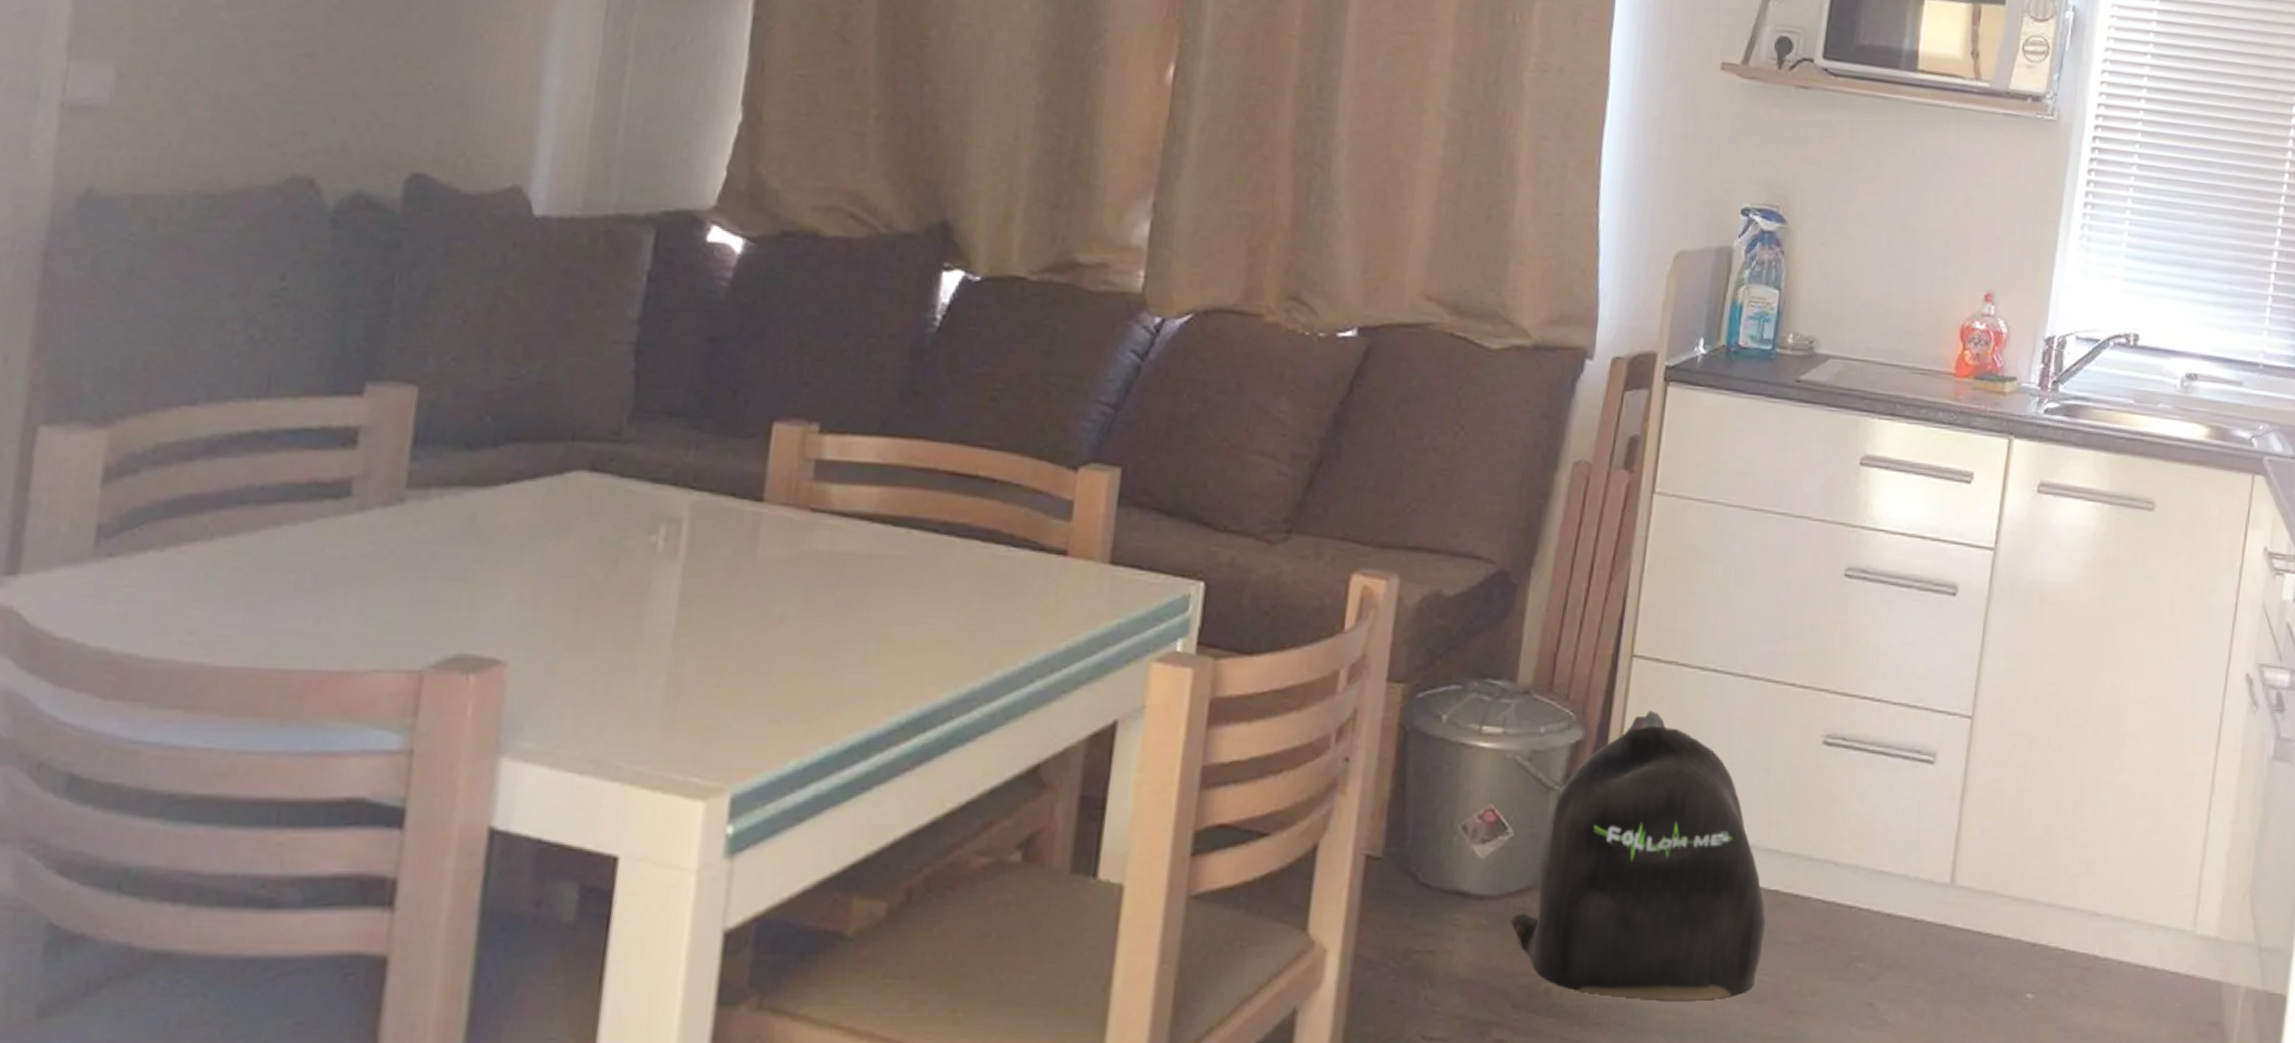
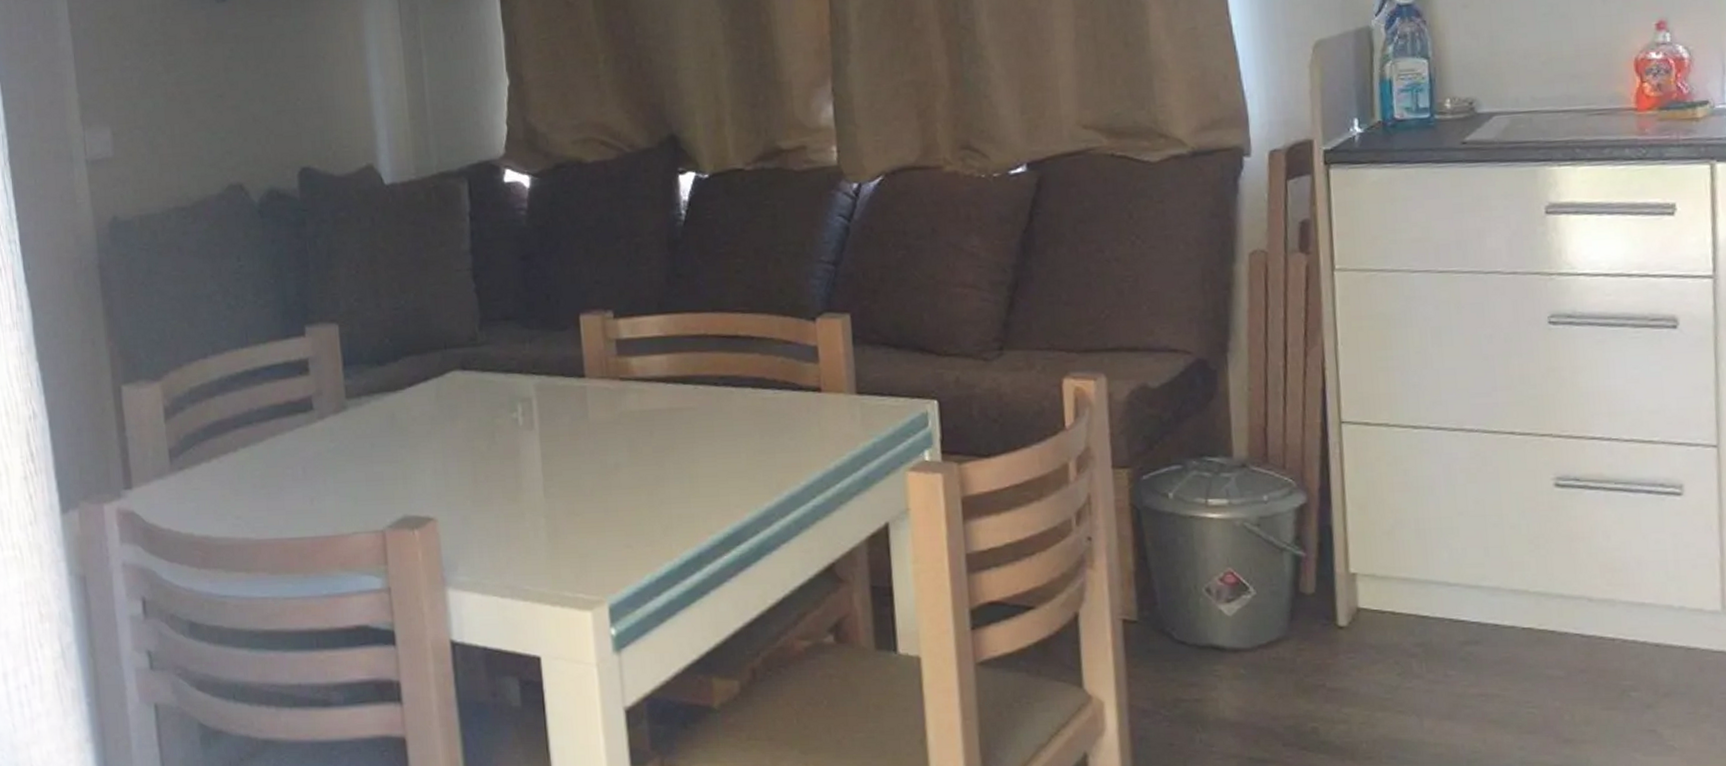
backpack: present [1510,710,1766,1001] -> none [1267,470,1526,735]

